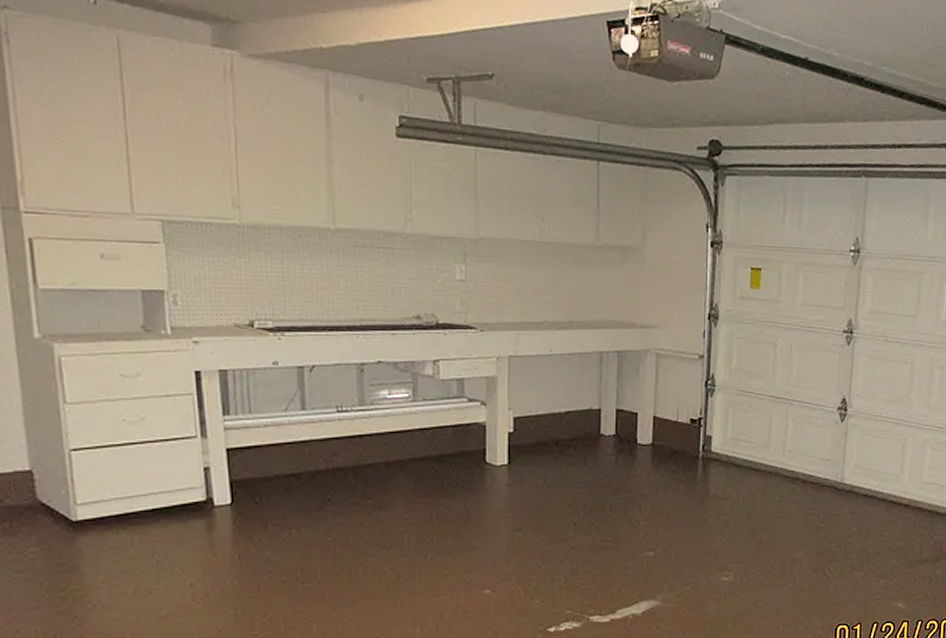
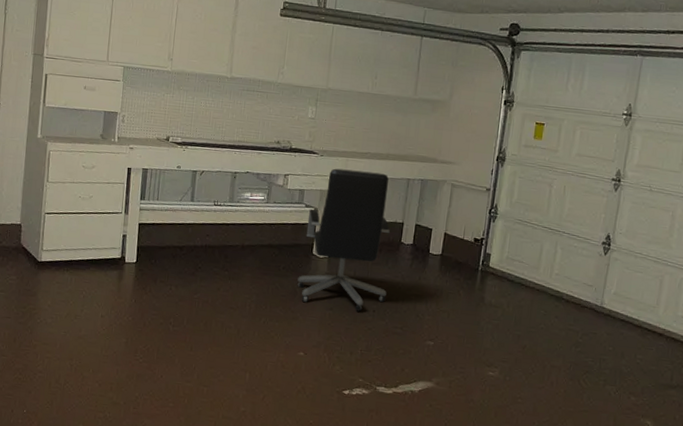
office chair: none [470,346,589,528] -> present [297,168,390,312]

